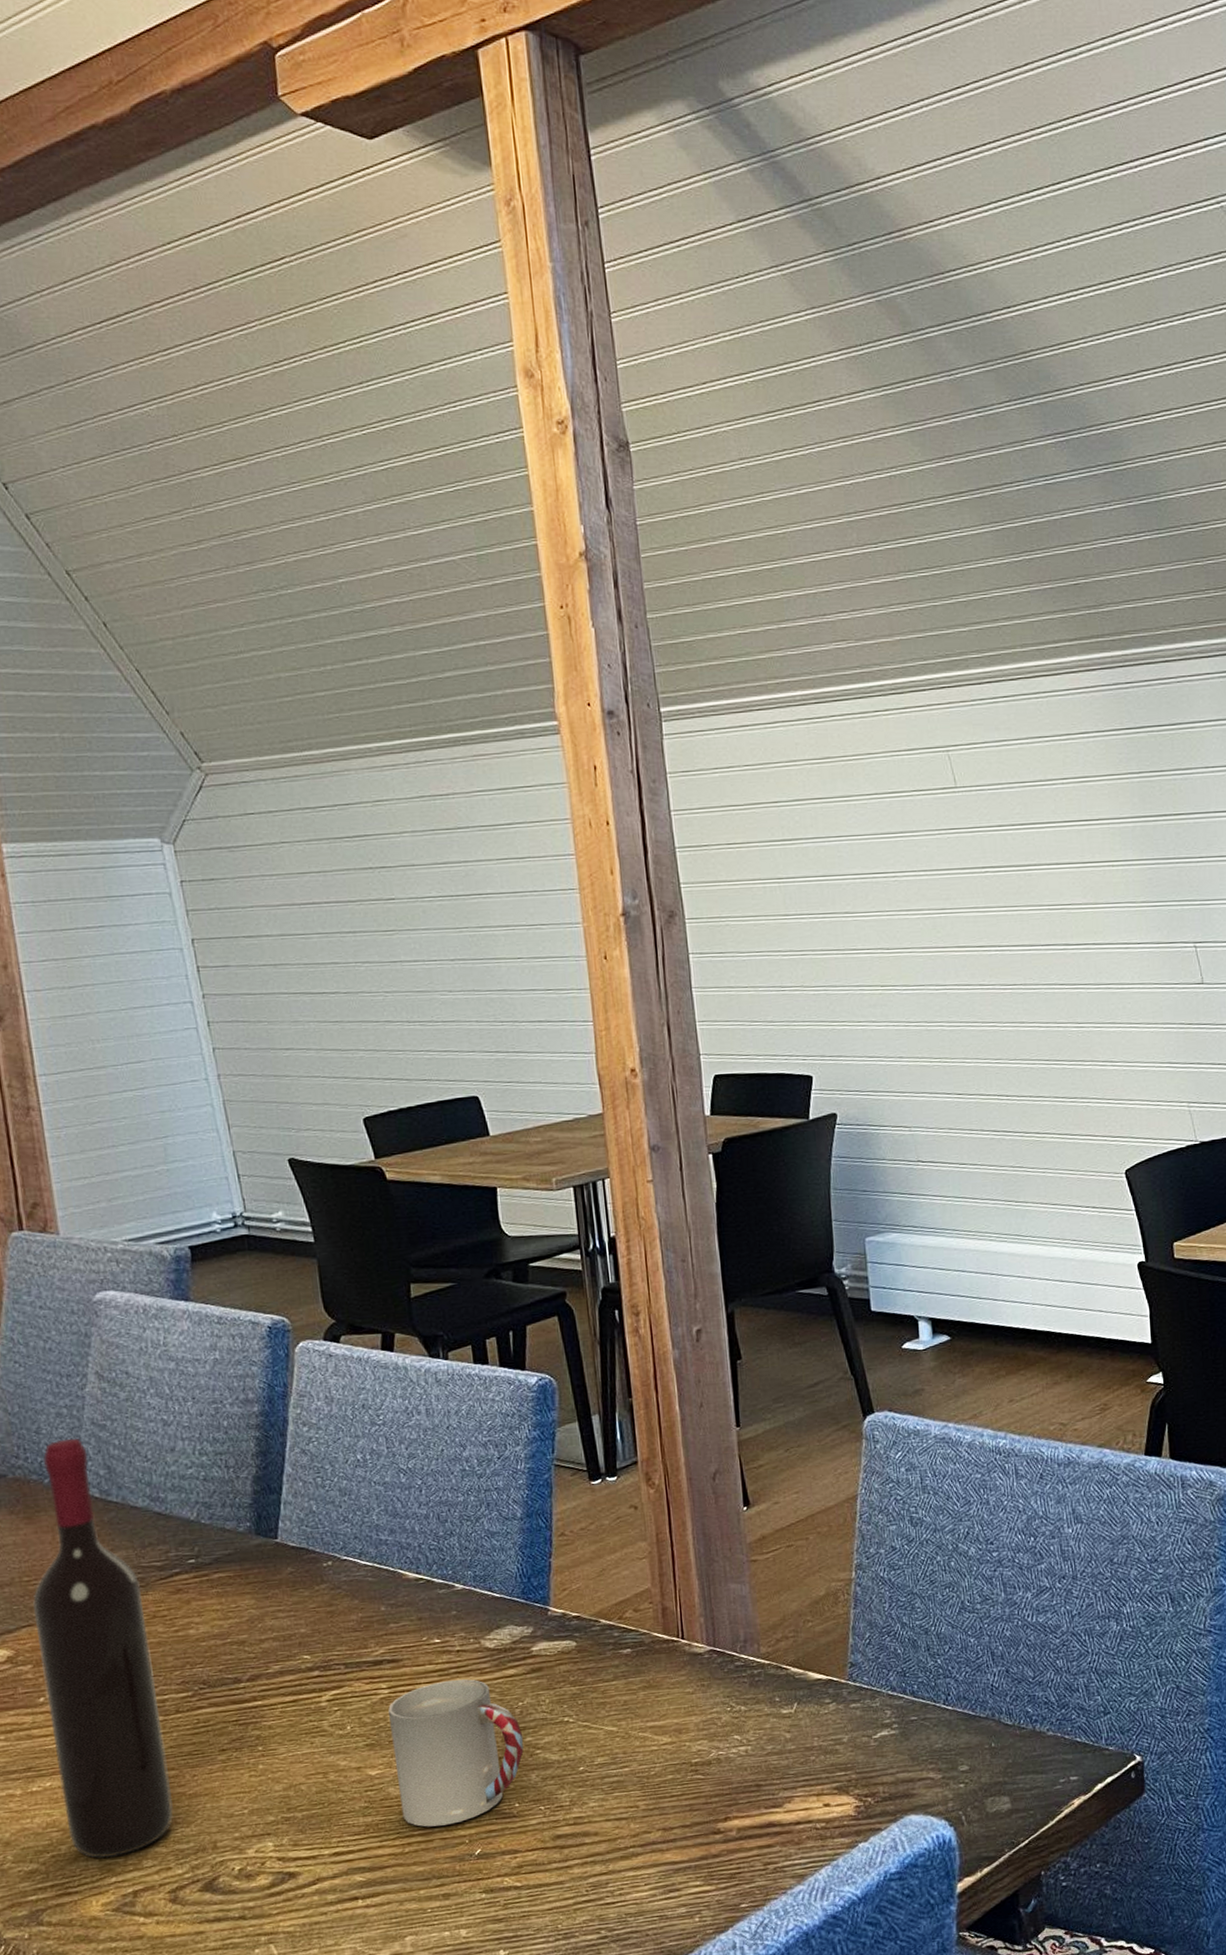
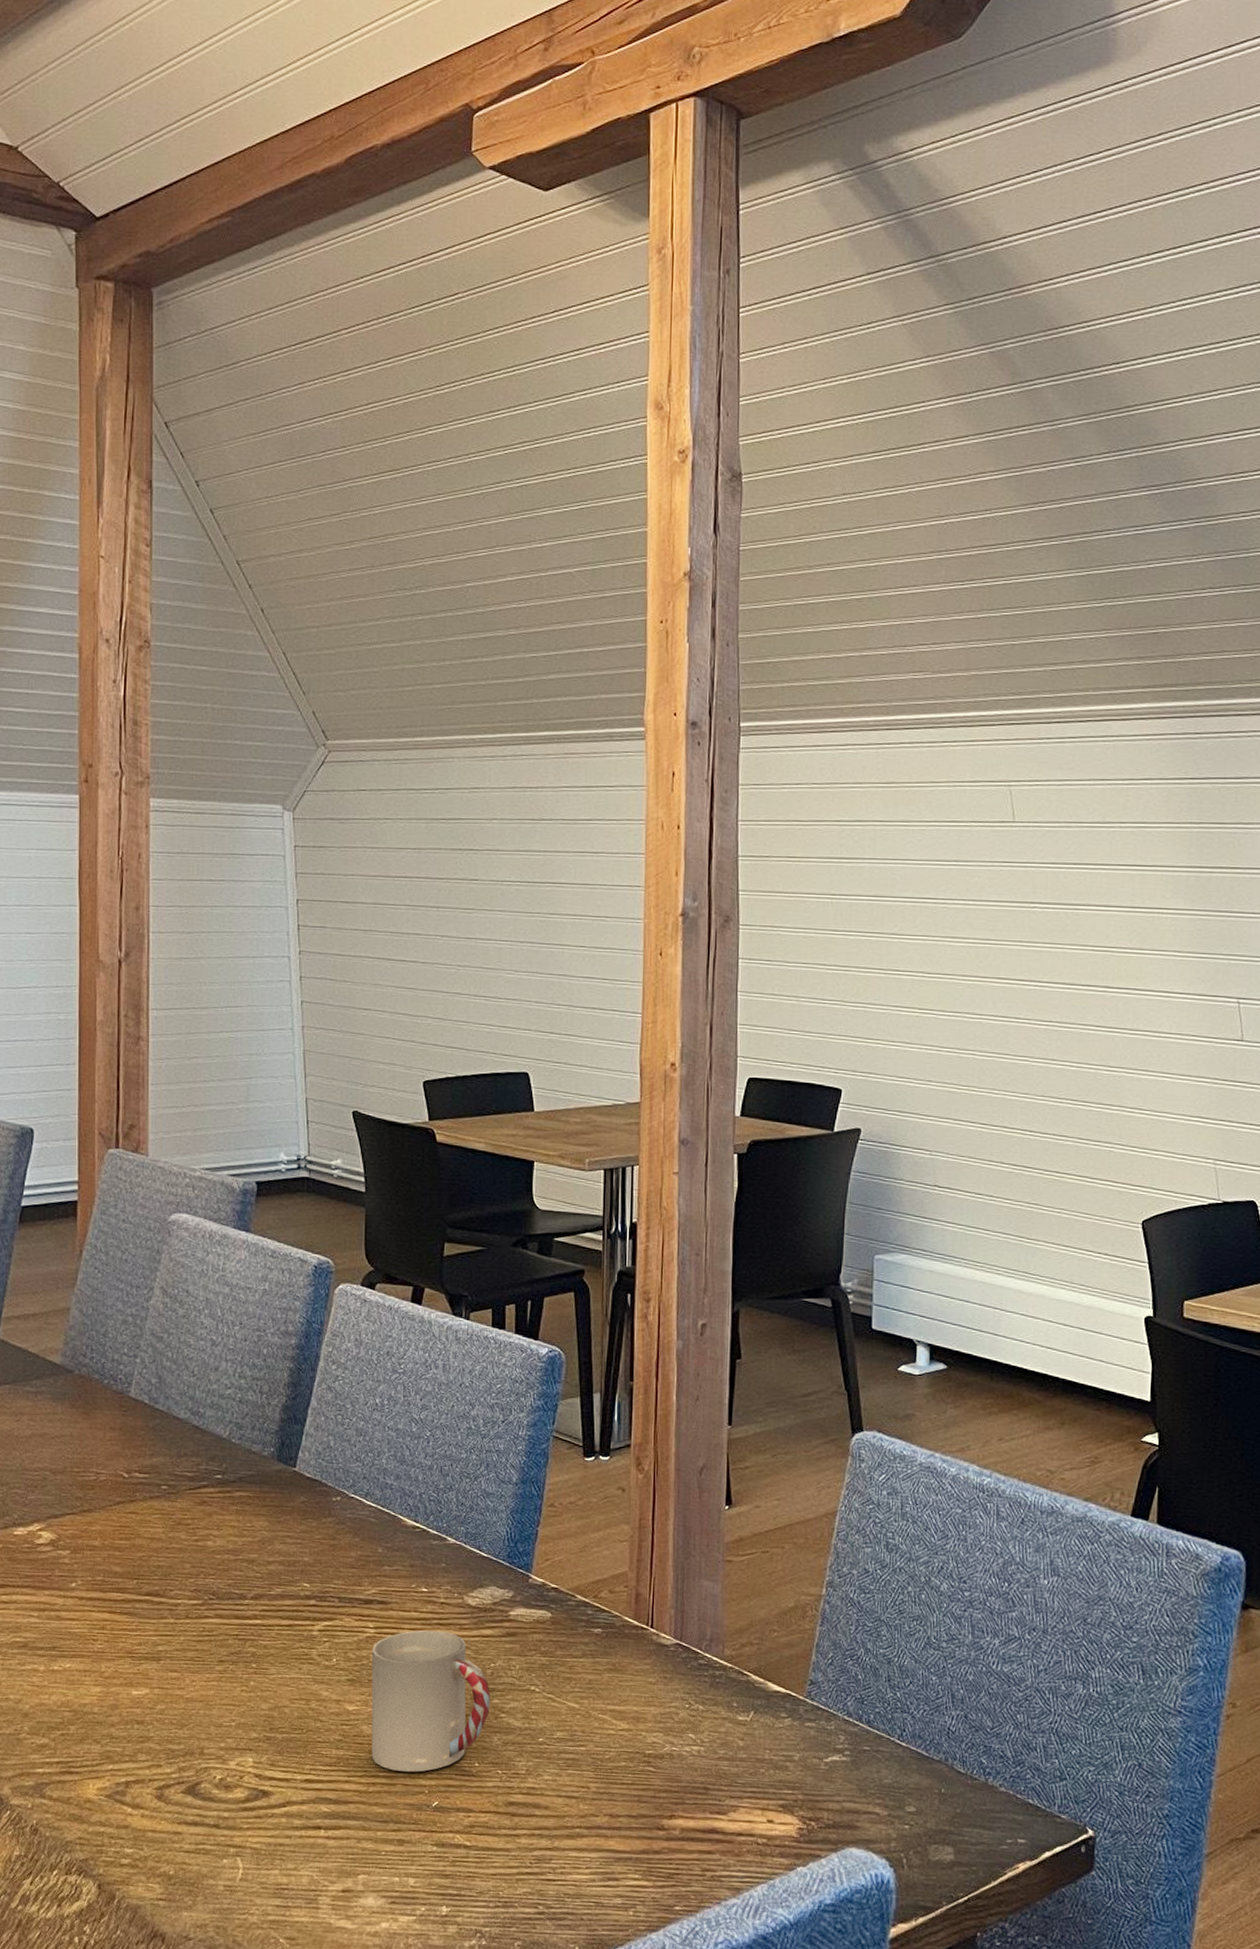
wine bottle: present [33,1438,174,1859] -> none [77,1345,172,1746]

